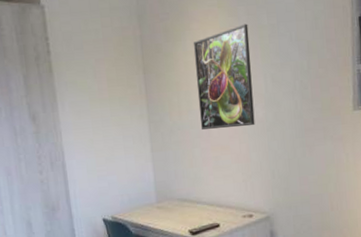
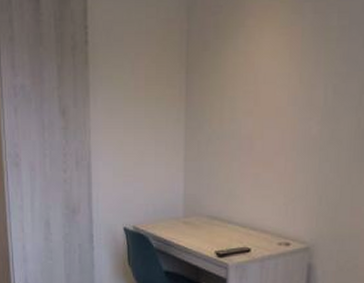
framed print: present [193,23,255,130] -> none [243,23,314,143]

